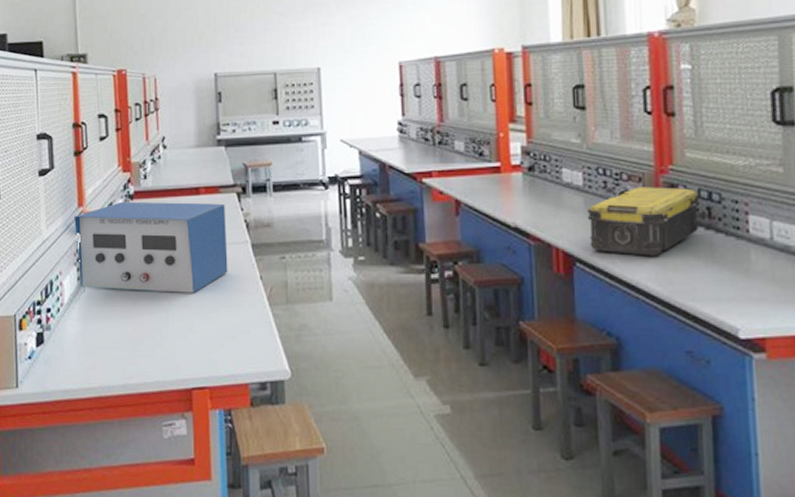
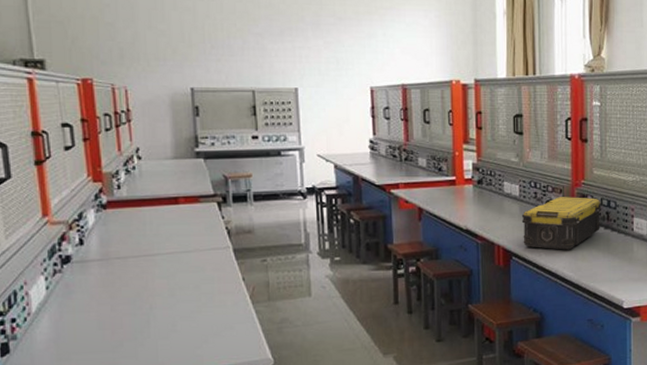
power supply: present [74,201,228,293] -> none [39,211,210,297]

